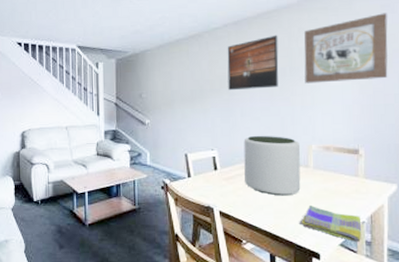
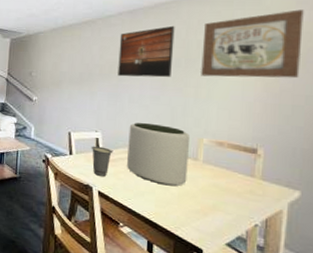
cup: none [208,165,231,196] -> present [91,146,113,178]
dish towel: present [299,206,362,243] -> none [182,199,254,246]

